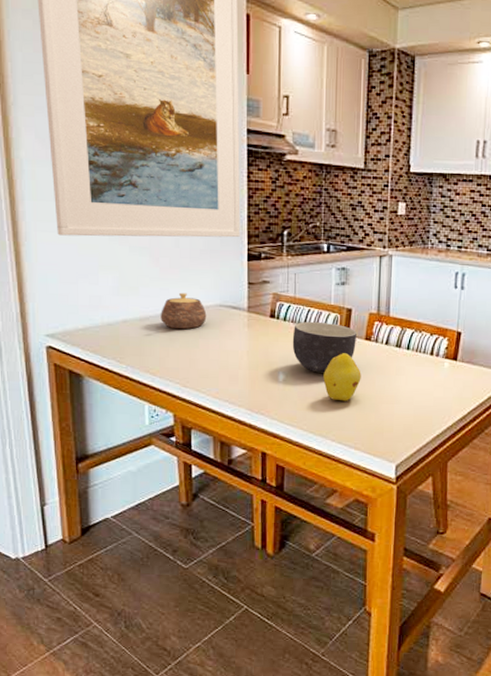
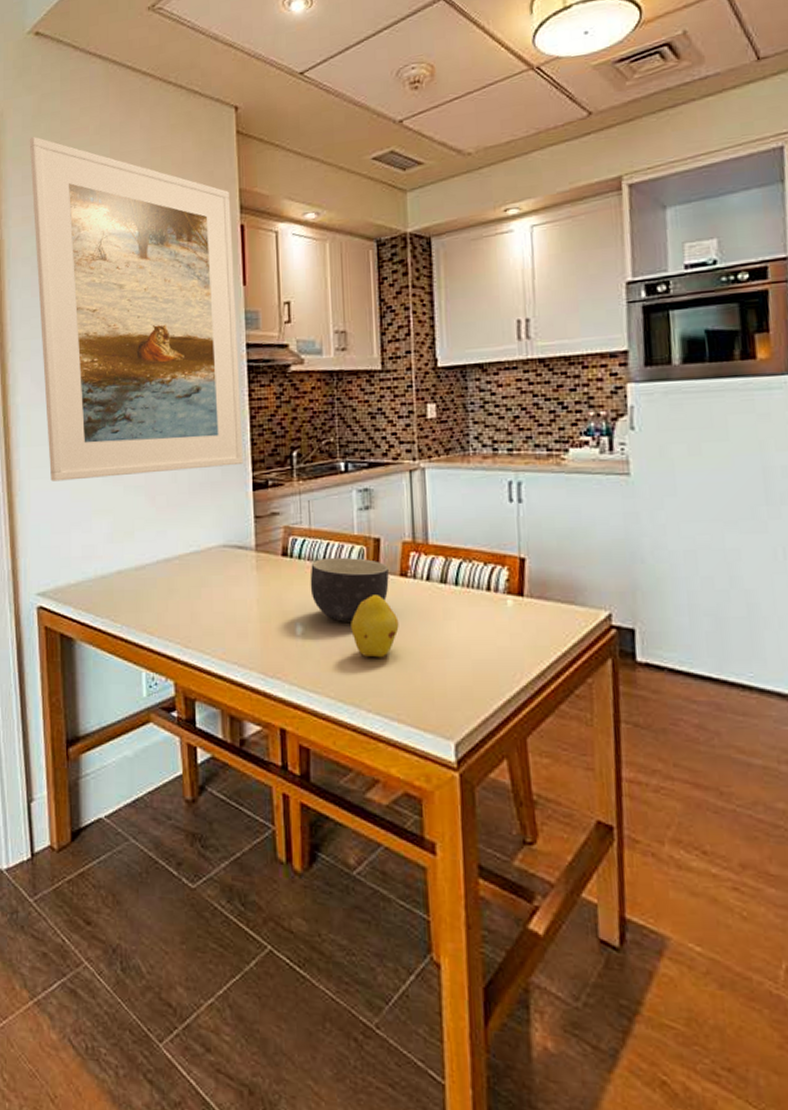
teapot: present [161,292,207,330] -> none [158,534,209,578]

